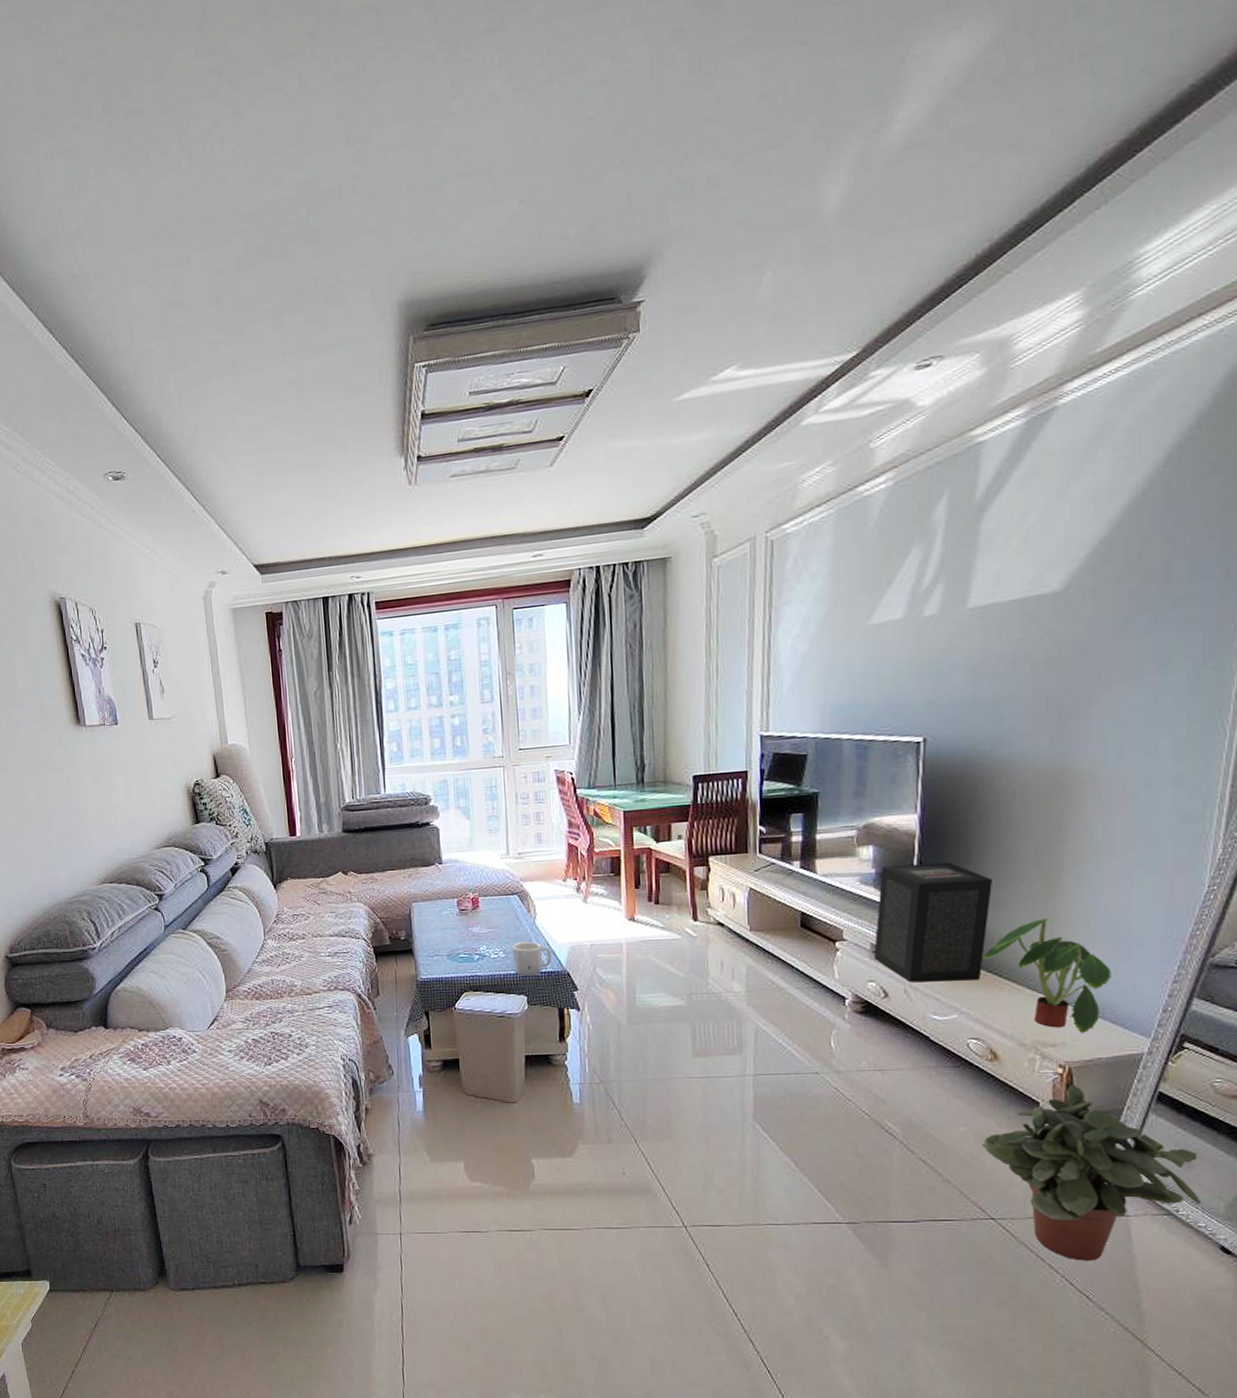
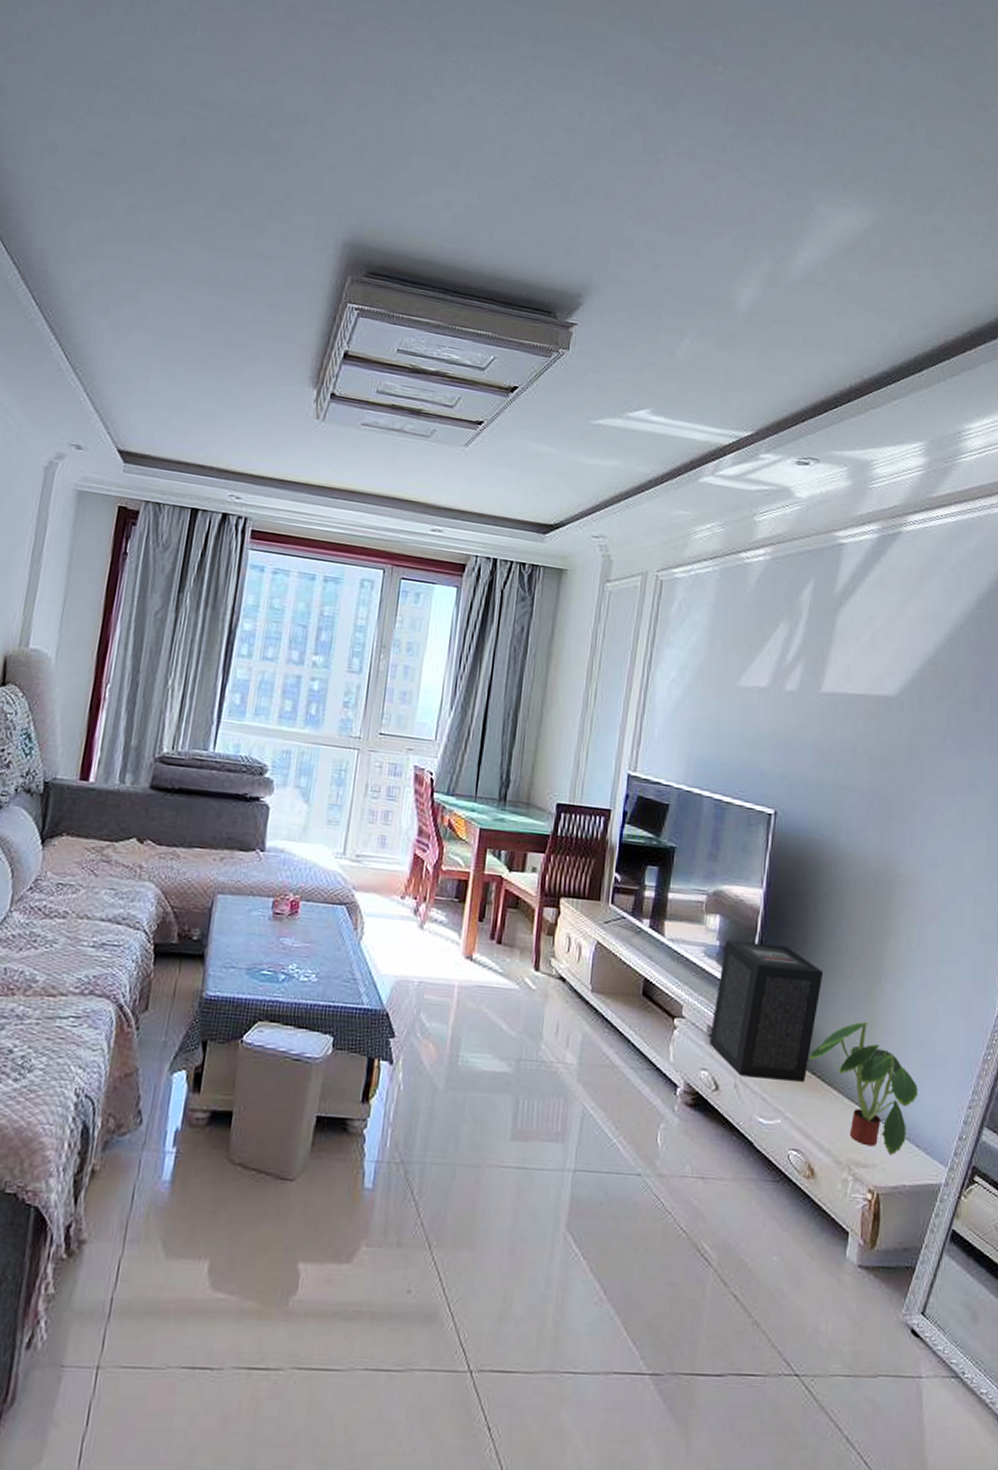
mug: present [512,941,552,977] -> none [324,965,372,1013]
potted plant: present [983,1084,1201,1261] -> none [793,1214,984,1433]

